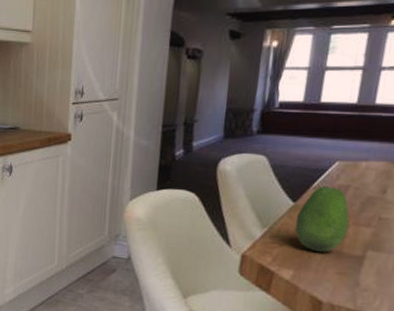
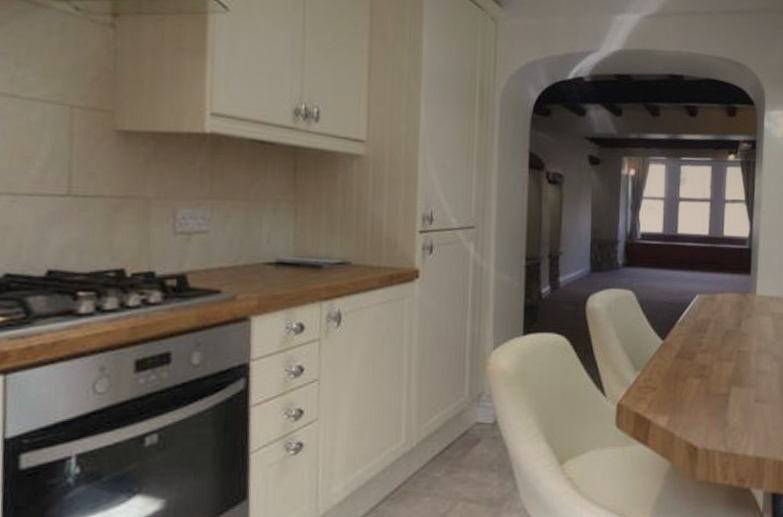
fruit: present [295,186,350,252] -> none [667,321,714,393]

